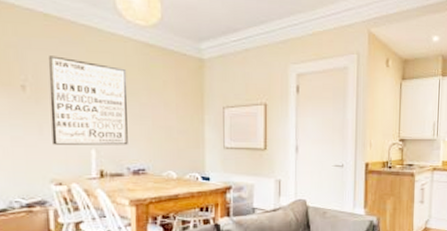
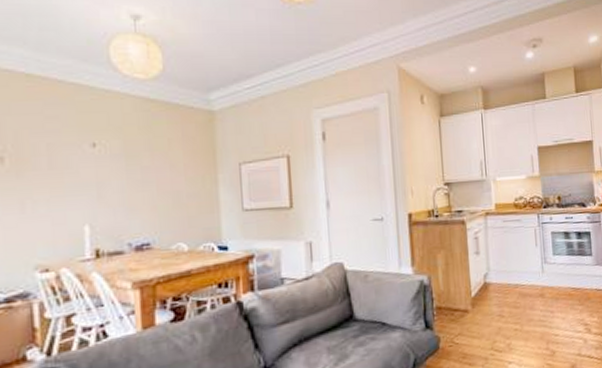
wall art: present [48,56,128,145] -> none [31,120,129,224]

